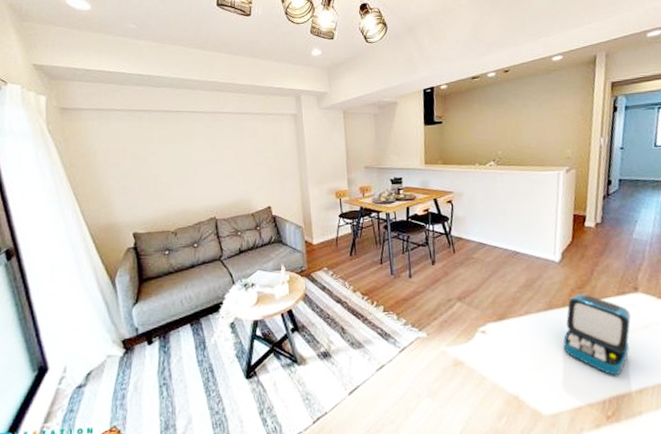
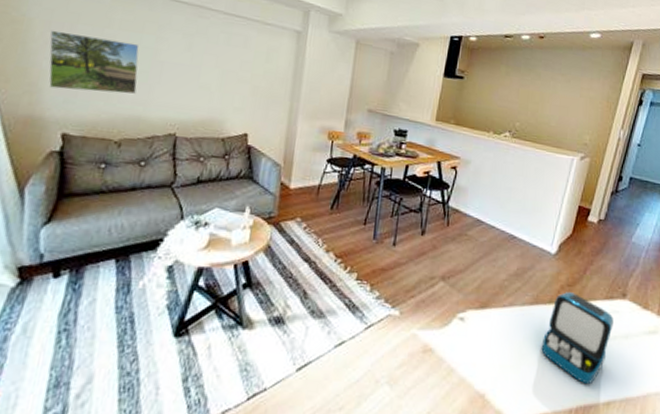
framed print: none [110,152,180,200] -> present [49,30,139,94]

